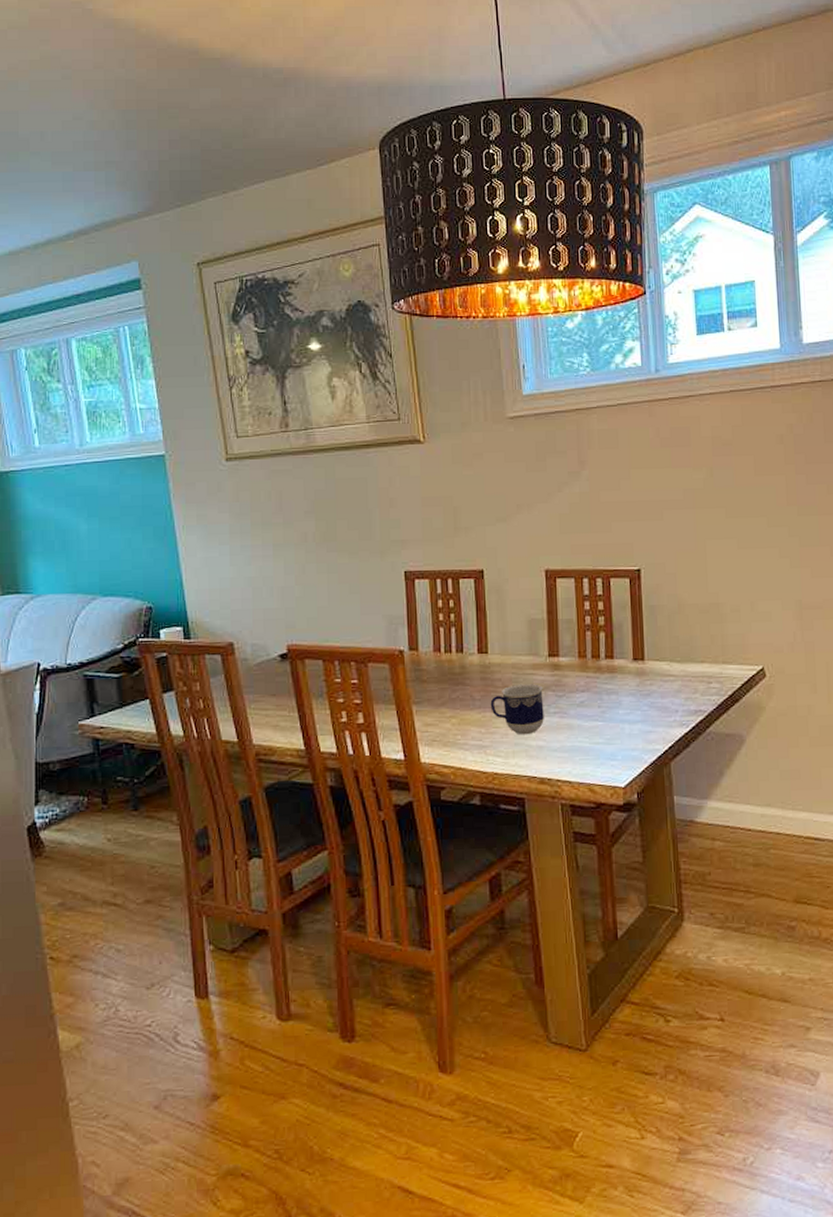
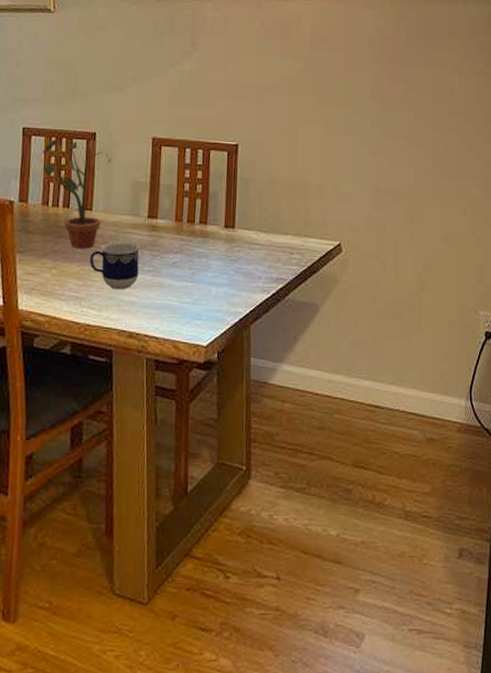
potted plant: none [428,578,504,694] -> present [42,139,112,248]

